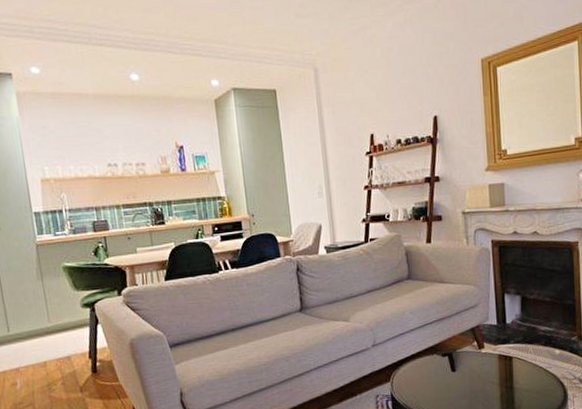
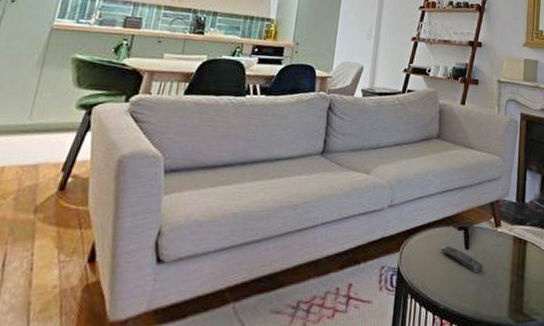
remote control: none [428,370,472,391] -> present [441,245,484,273]

